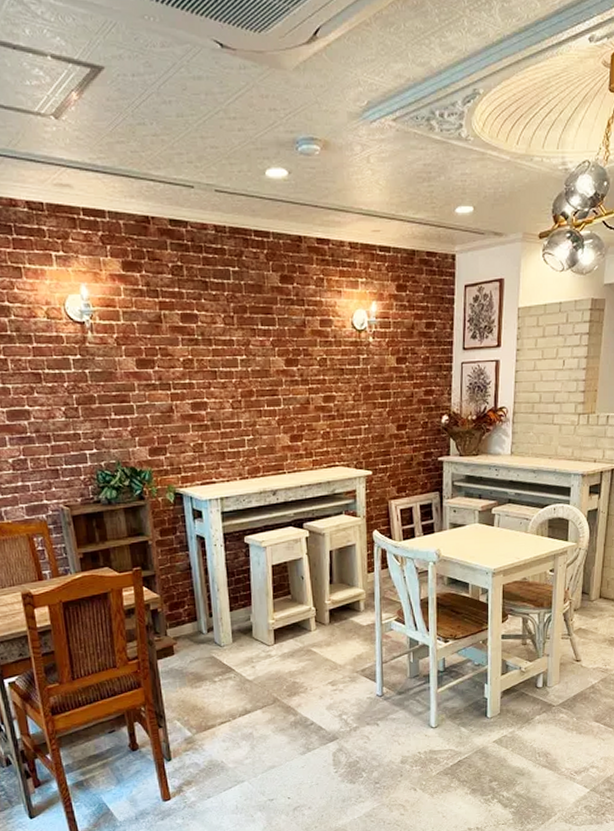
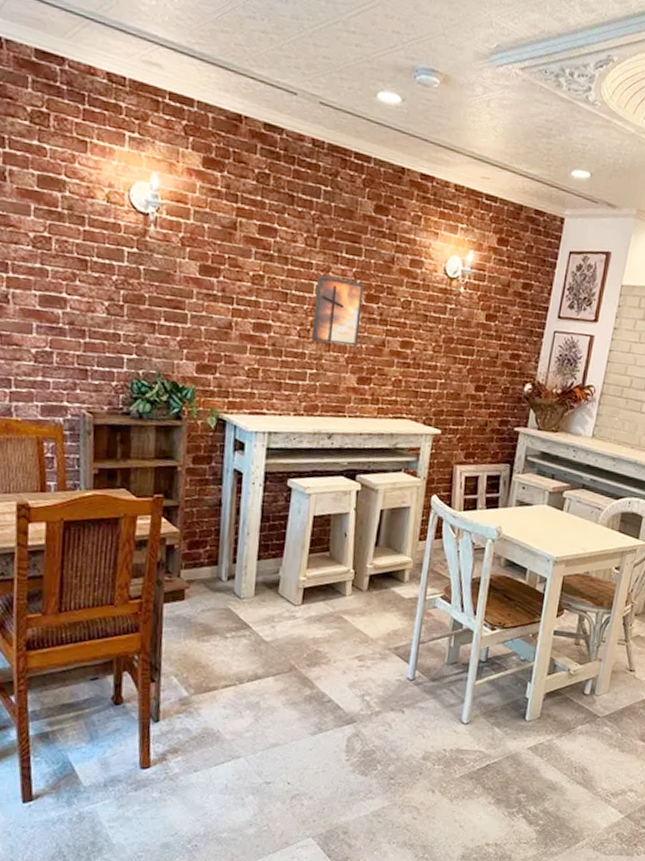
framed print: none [240,349,286,410] -> present [312,274,364,347]

